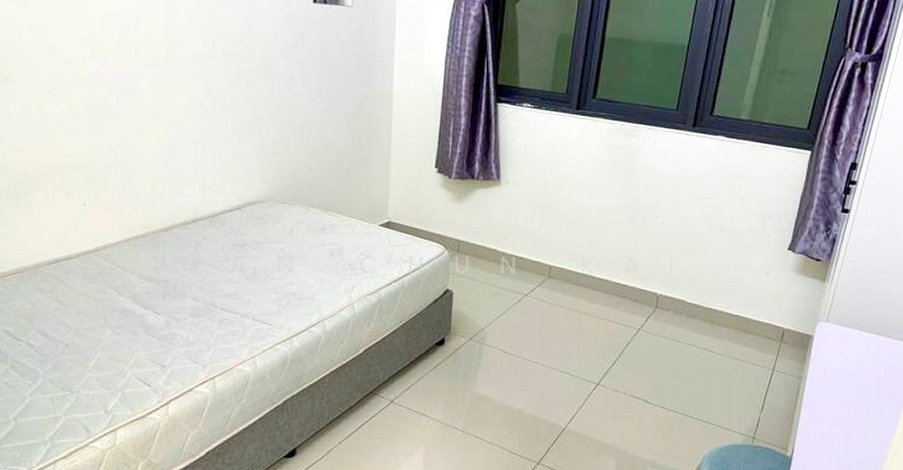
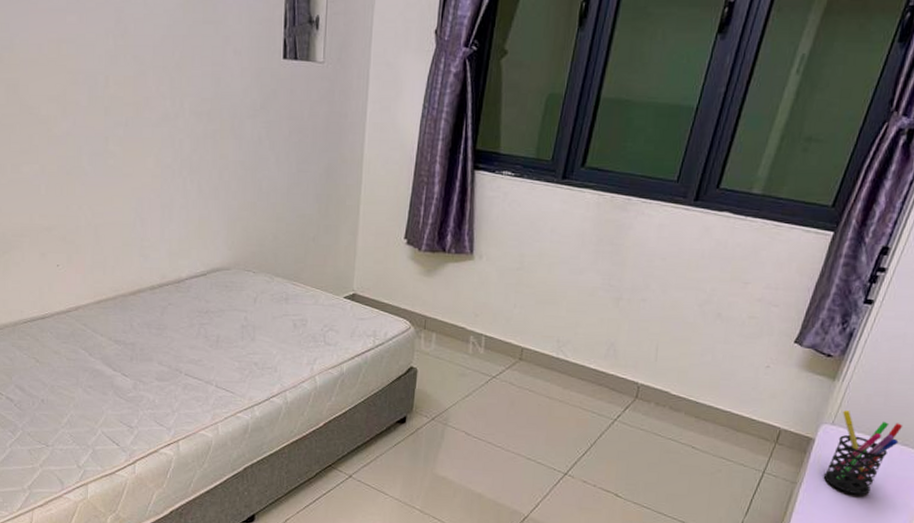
pen holder: none [824,308,885,385] -> present [823,409,903,495]

